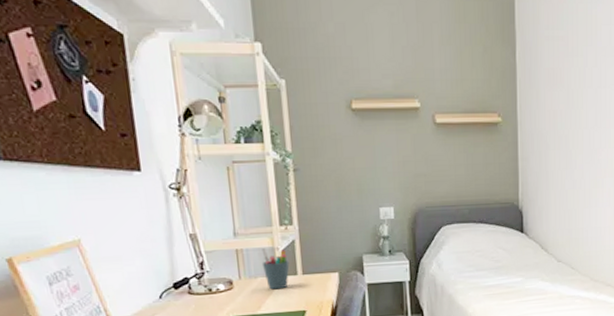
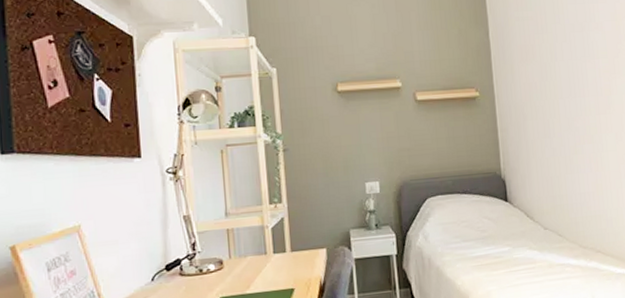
pen holder: present [261,248,290,290] -> none [251,227,278,269]

